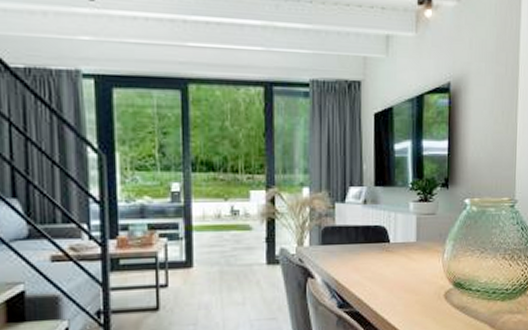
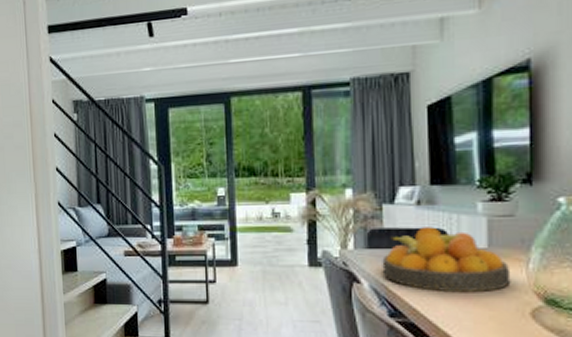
fruit bowl: none [333,224,432,282] -> present [382,227,511,293]

